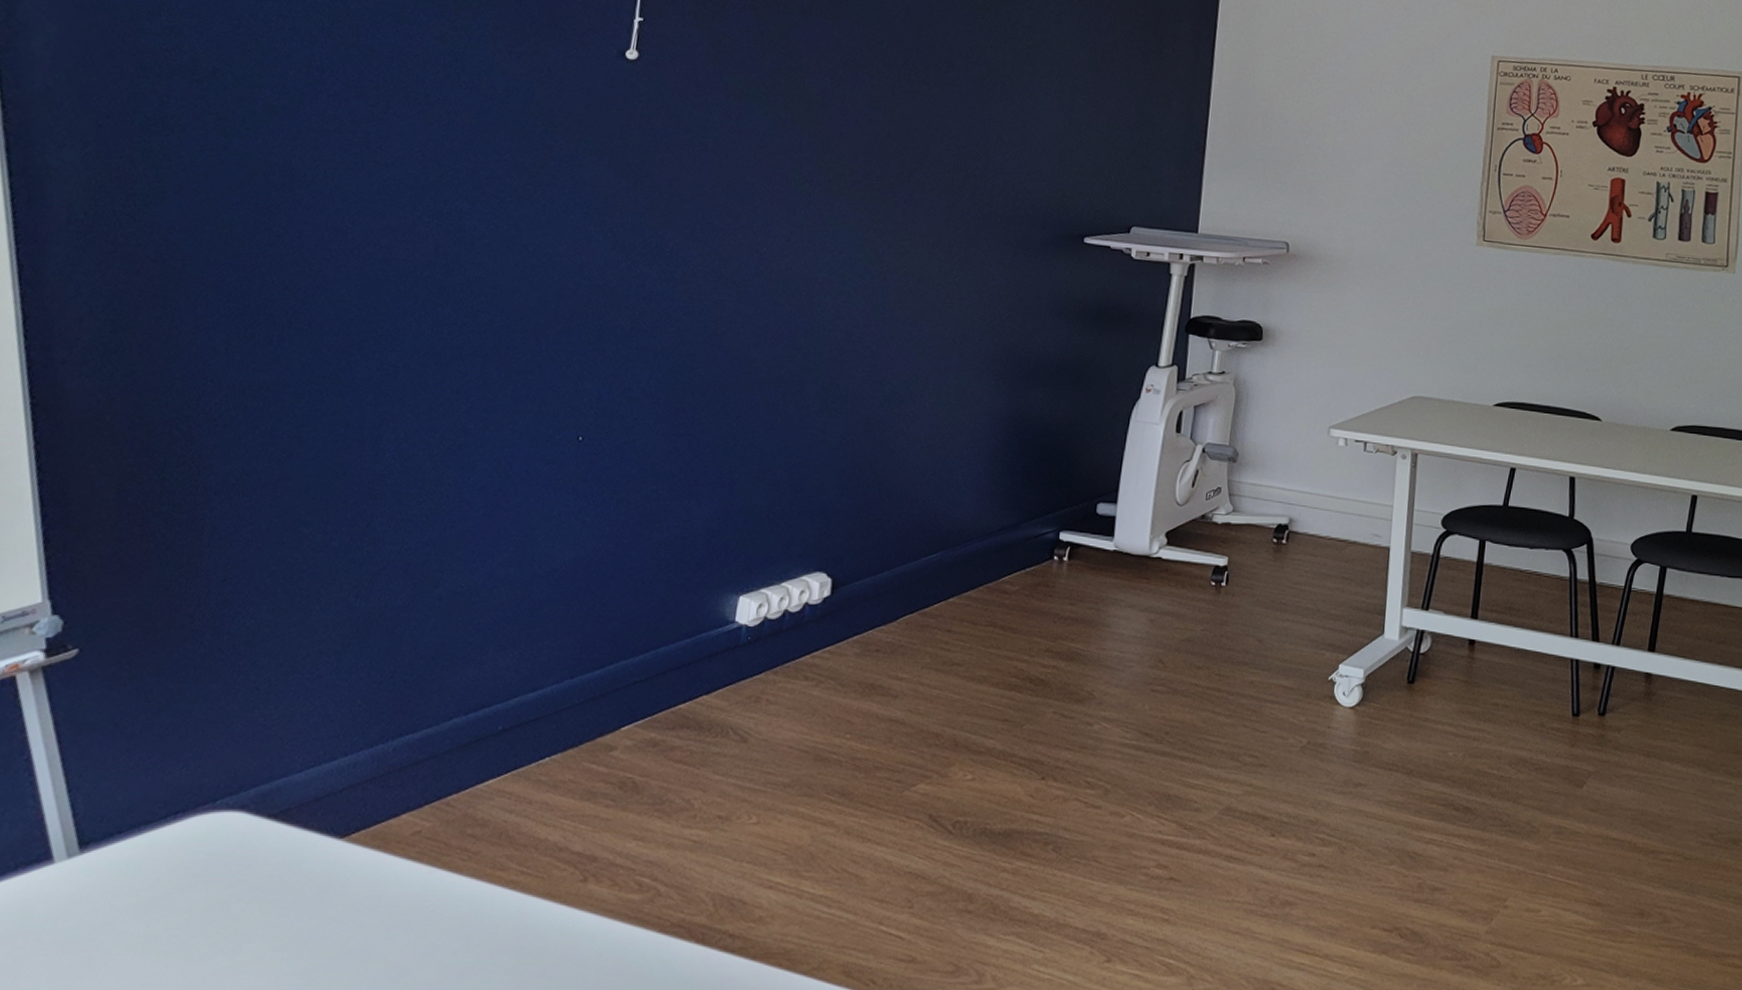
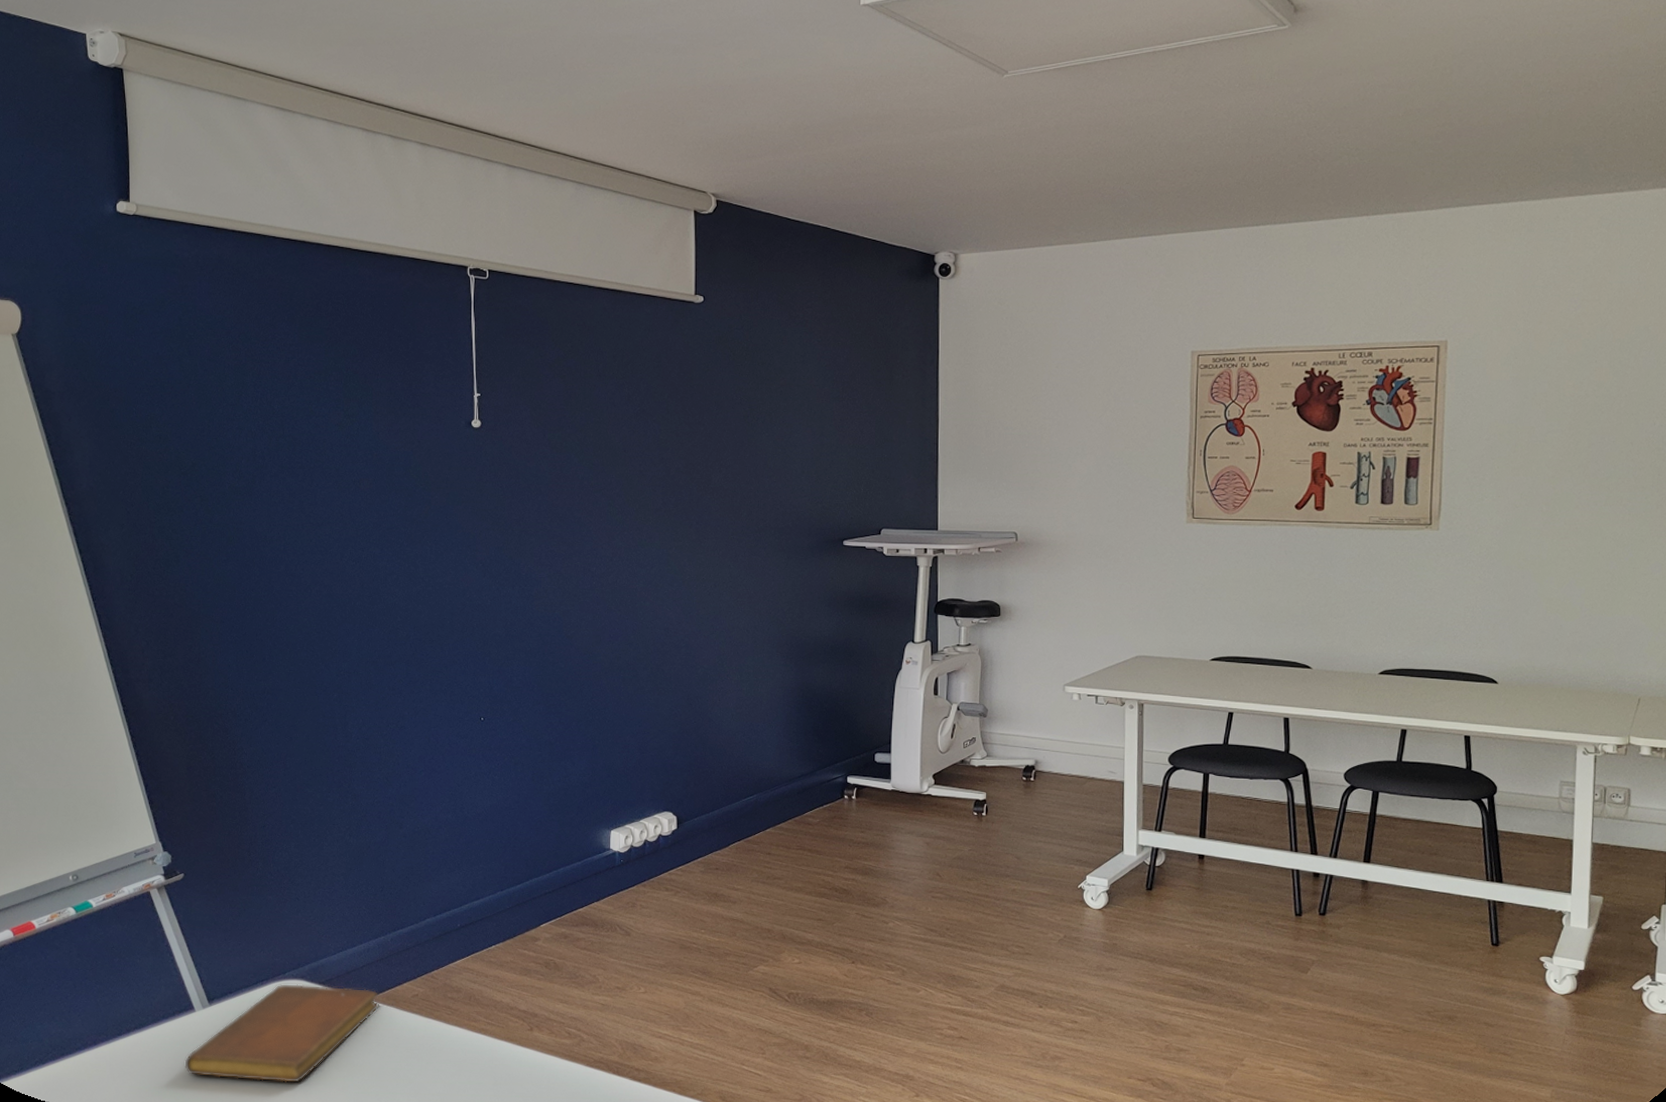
notebook: none [16,818,361,972] -> present [184,984,380,1082]

